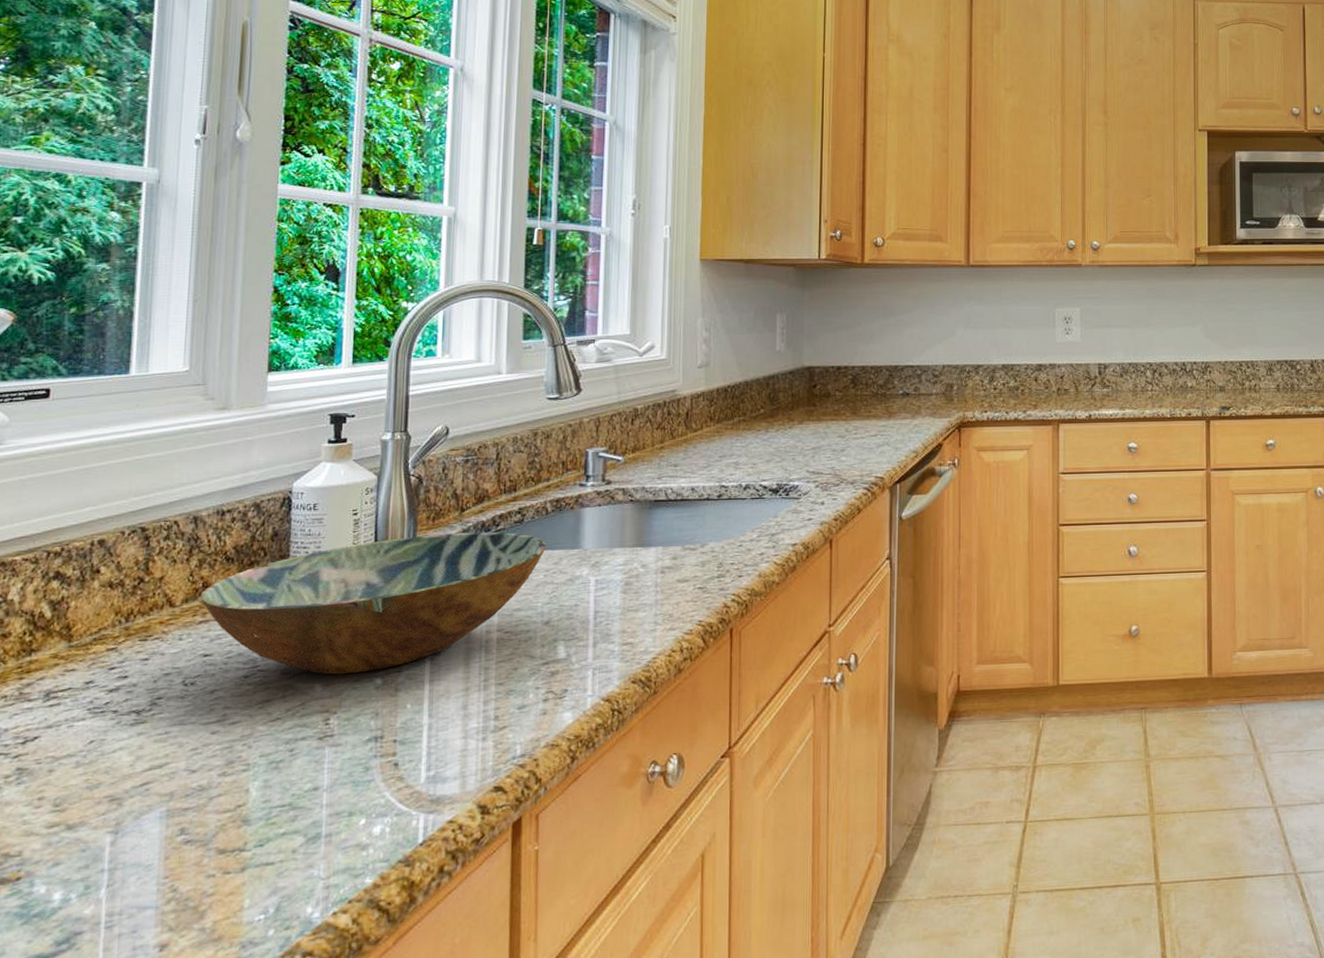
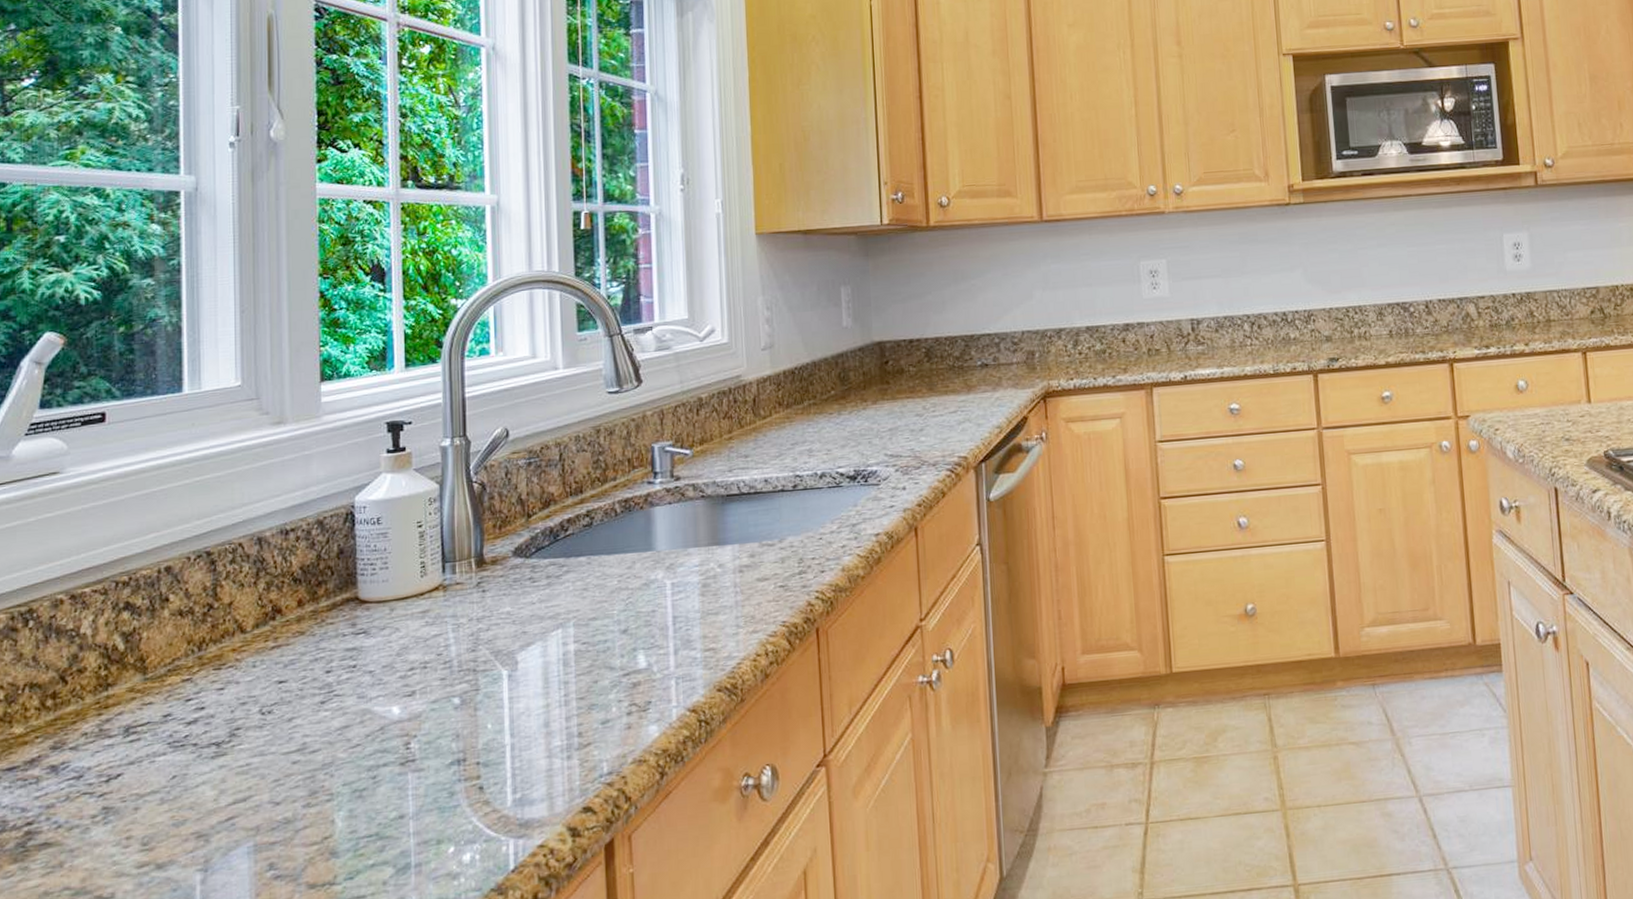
bowl: present [200,531,546,675] -> none [271,537,618,697]

